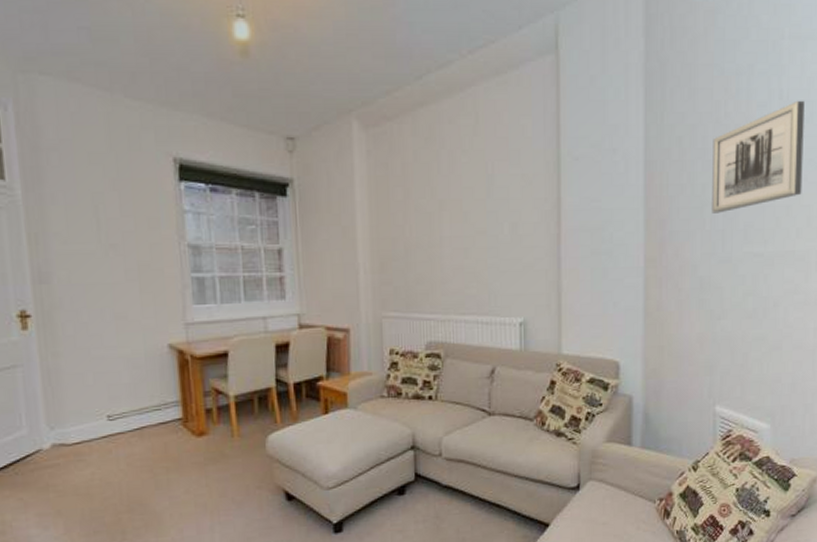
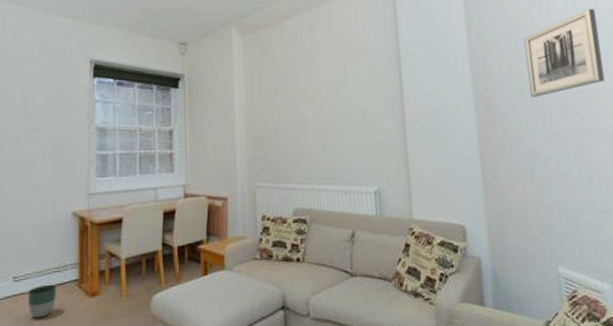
planter: none [126,423,159,459] -> present [27,284,56,318]

